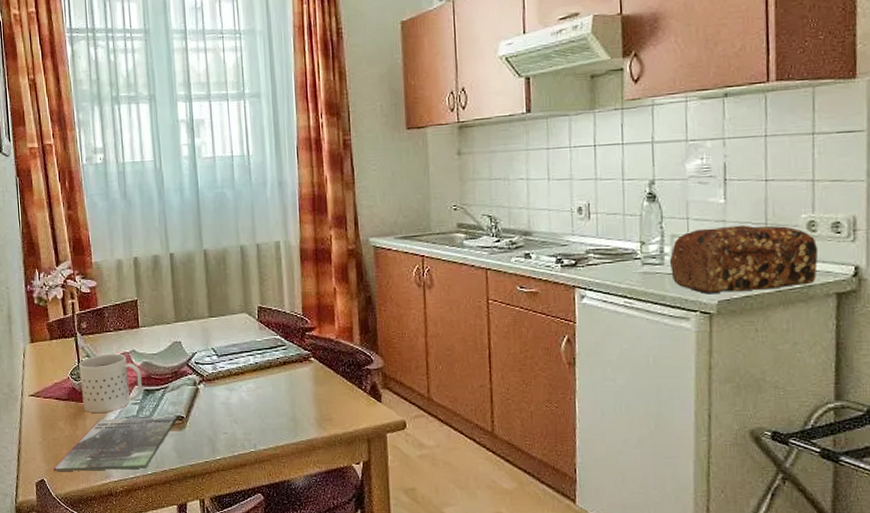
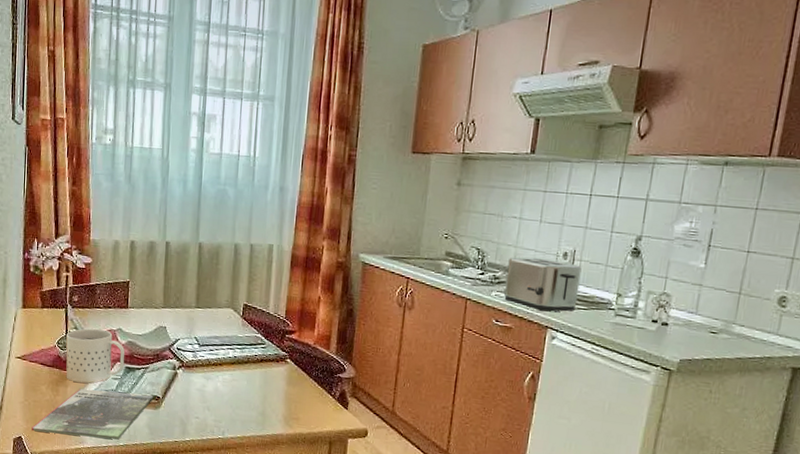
toaster: none [523,216,601,271] -> present [504,257,582,312]
bread loaf: present [669,225,819,294] -> none [640,289,785,356]

